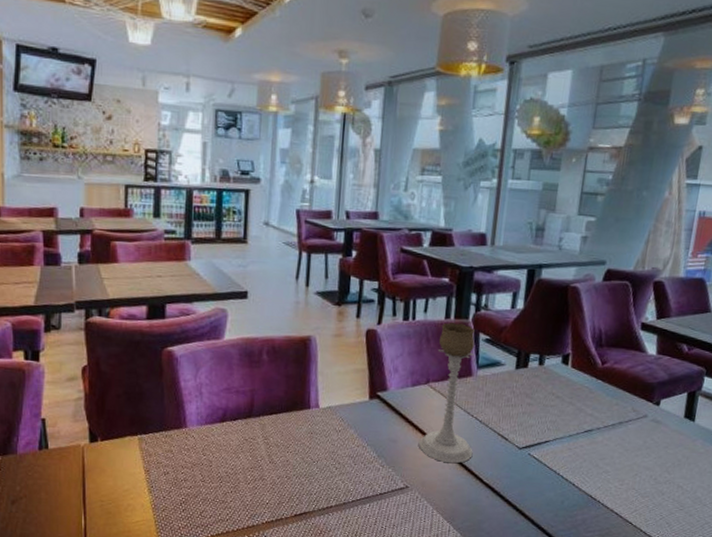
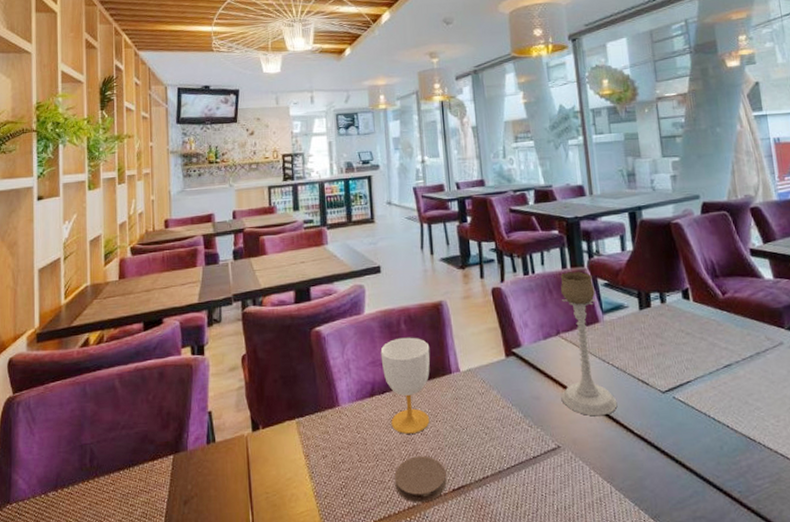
cup: none [236,367,291,461] -> present [380,337,431,434]
coaster: none [236,482,291,524] -> present [394,456,447,503]

